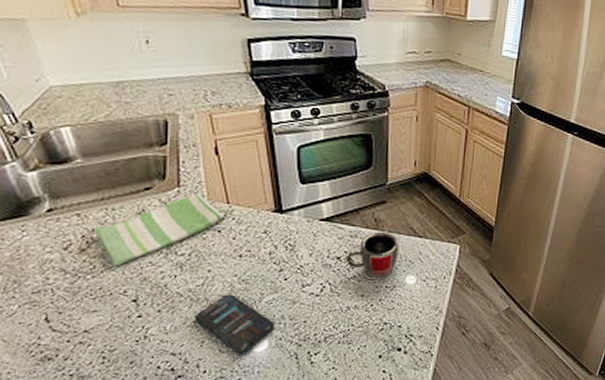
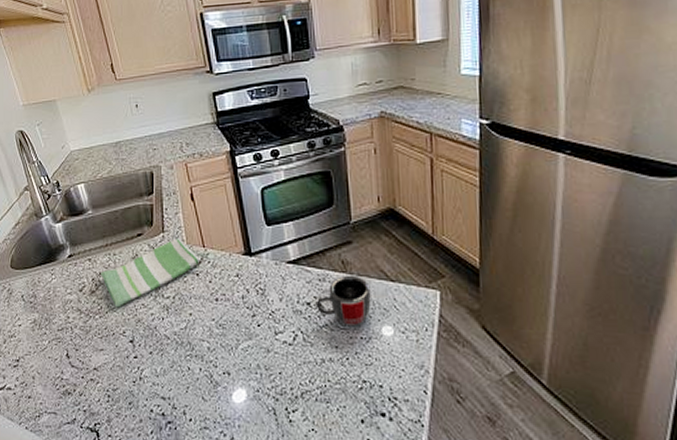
smartphone: present [194,294,275,355] -> none [180,339,252,405]

